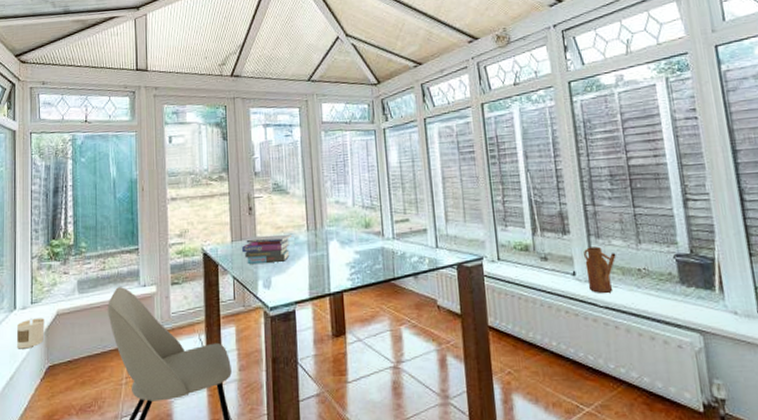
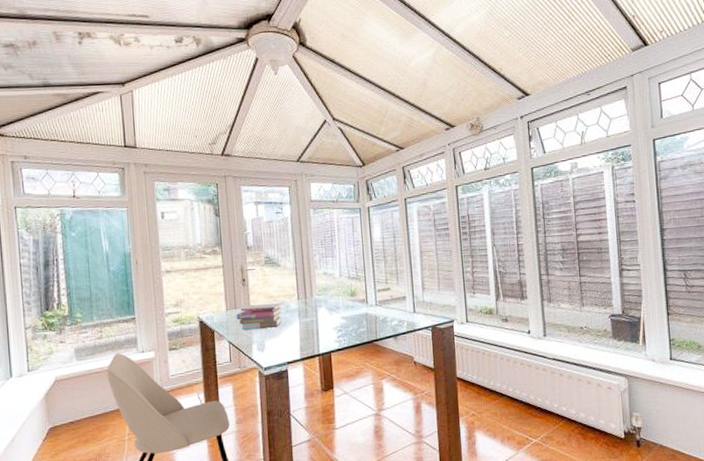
candle: present [17,317,45,349] -> none [15,384,44,414]
watering can: present [584,246,616,294] -> none [538,309,564,349]

